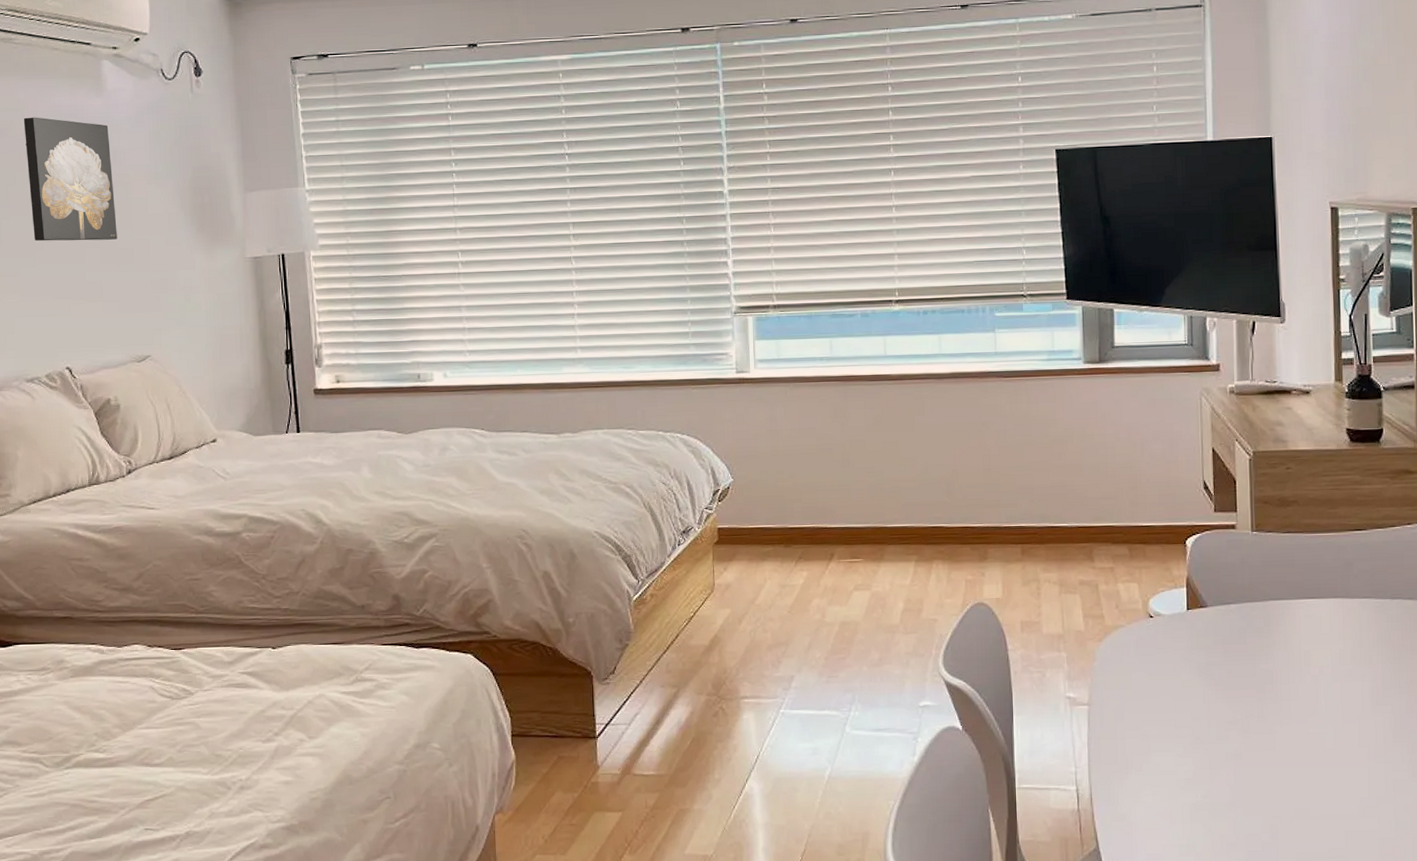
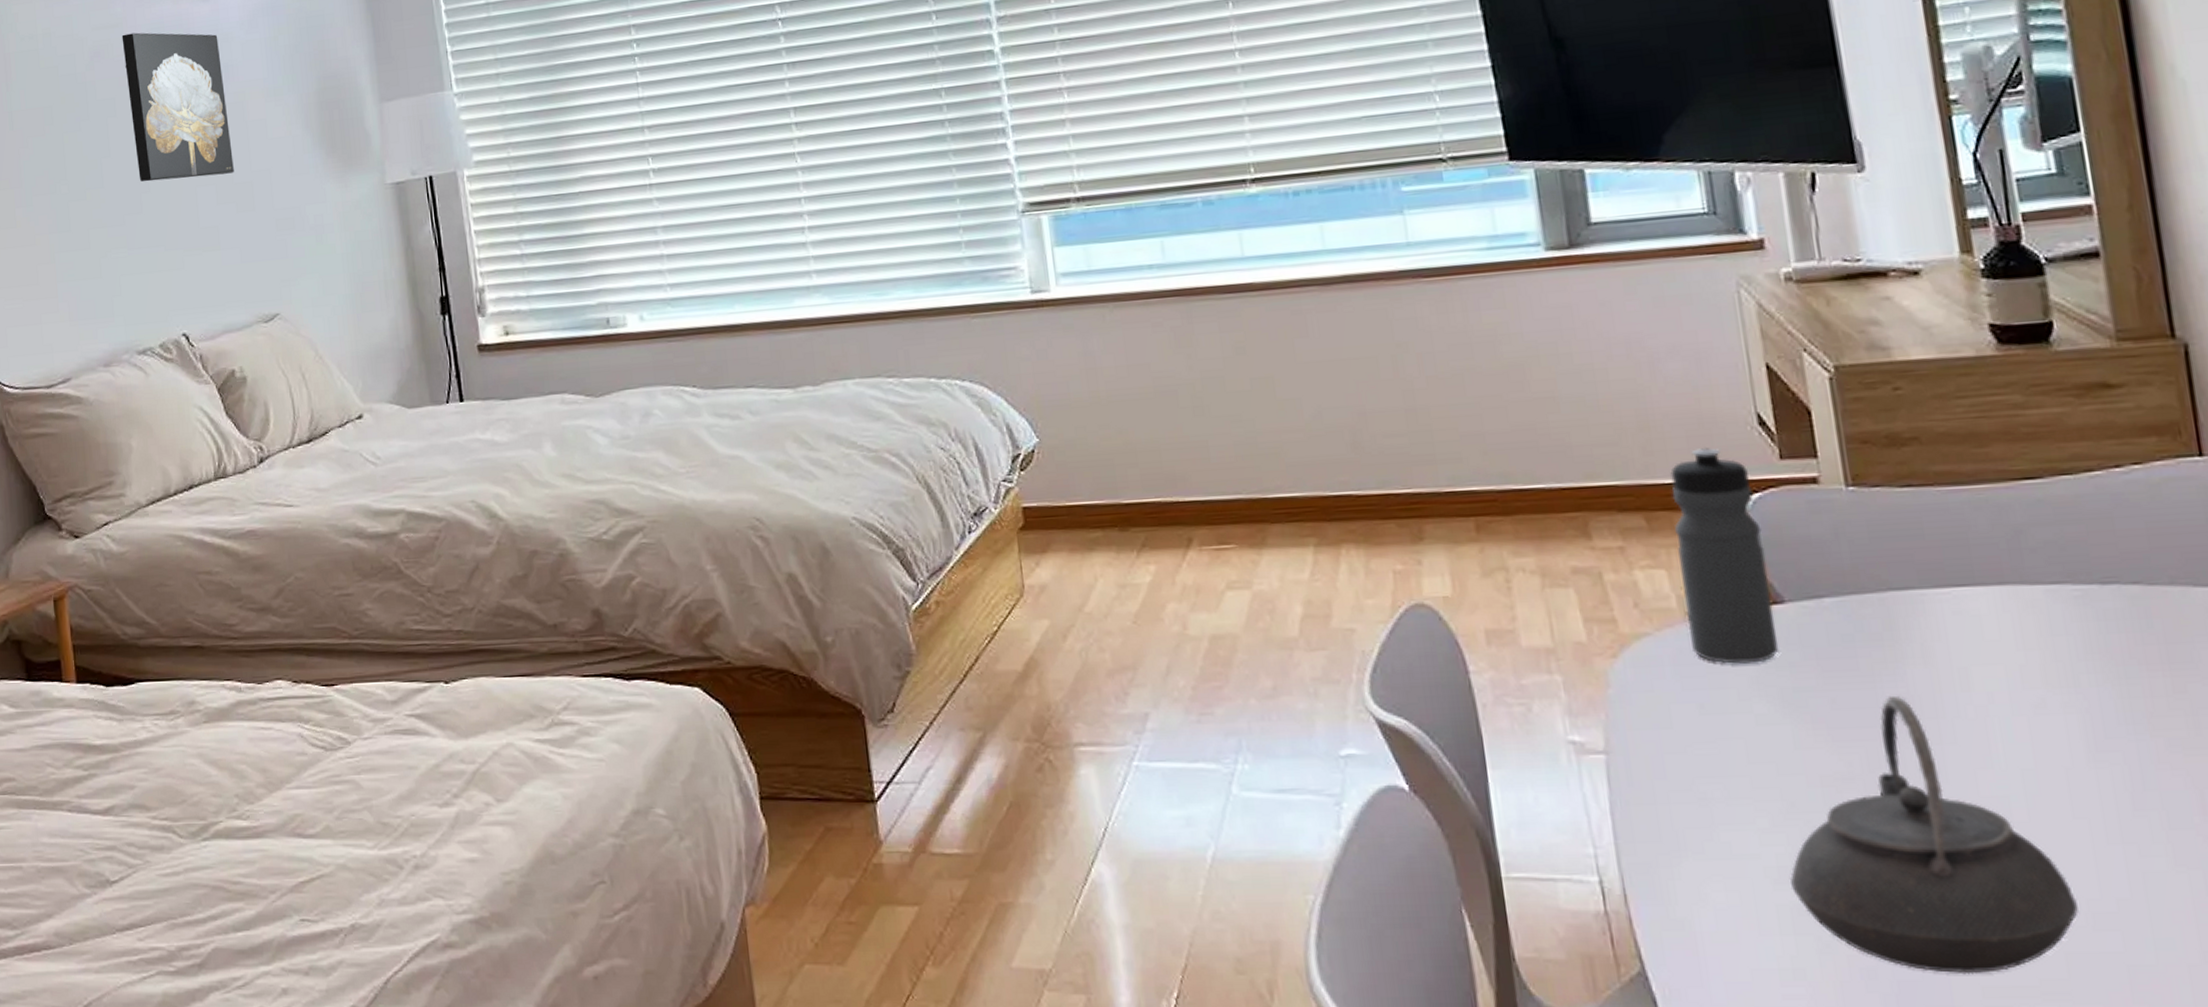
water bottle: none [1146,502,1201,647] -> present [1670,447,1779,664]
teapot: none [1191,669,1356,846] -> present [1789,697,2079,975]

